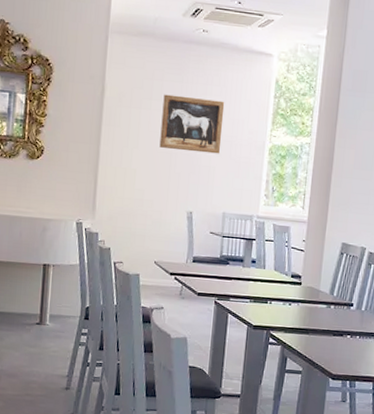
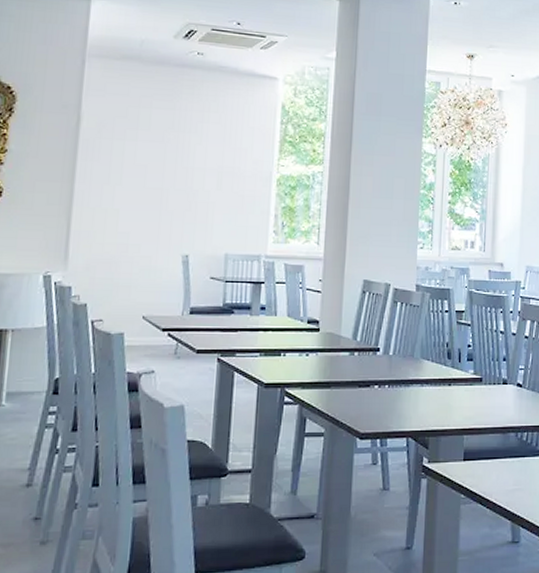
wall art: present [159,94,225,154] -> none [148,123,225,188]

